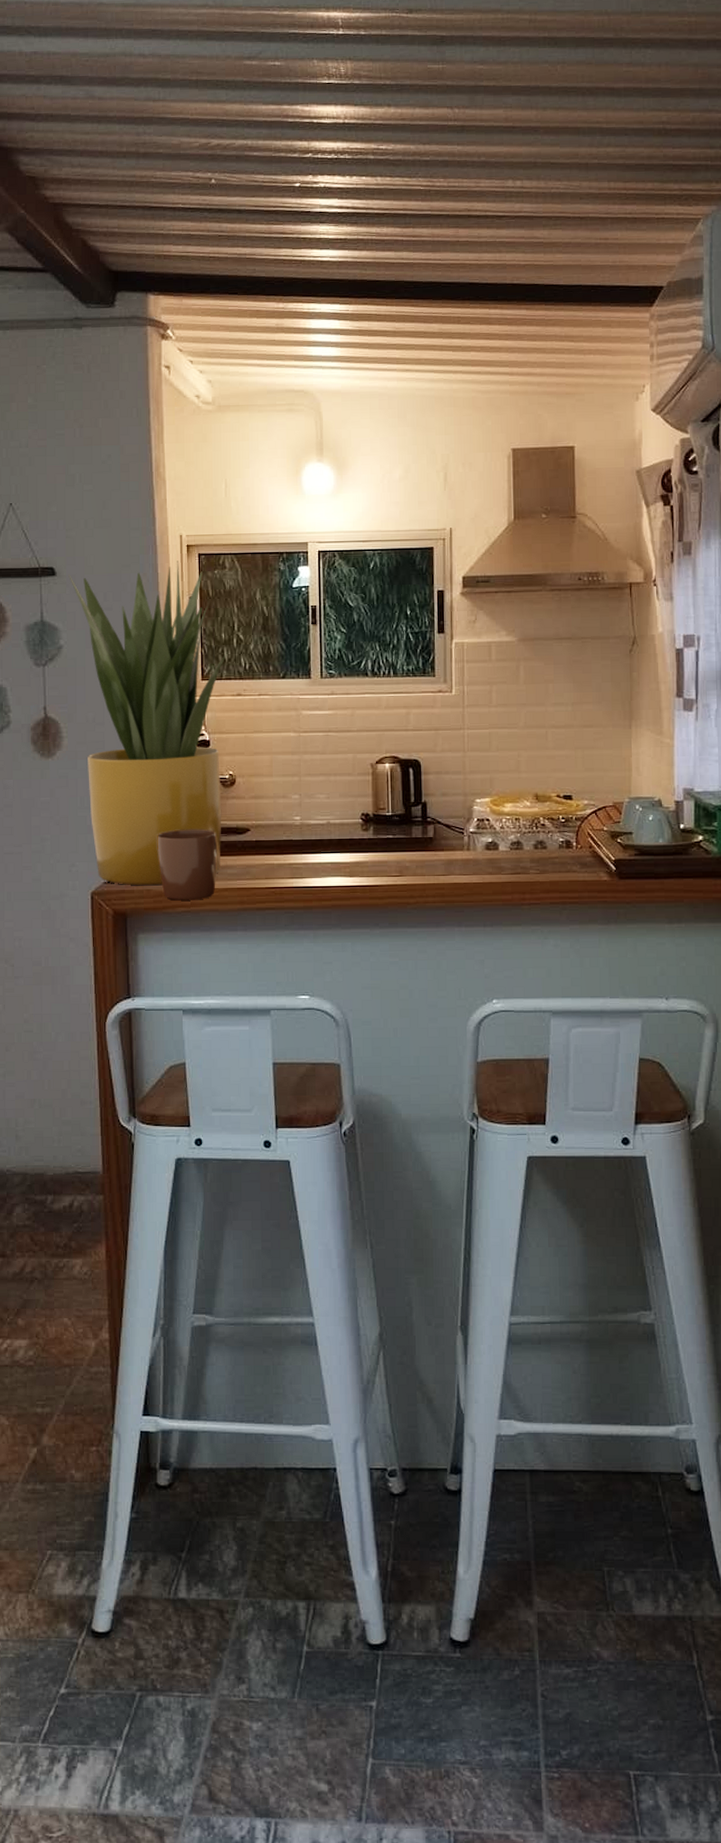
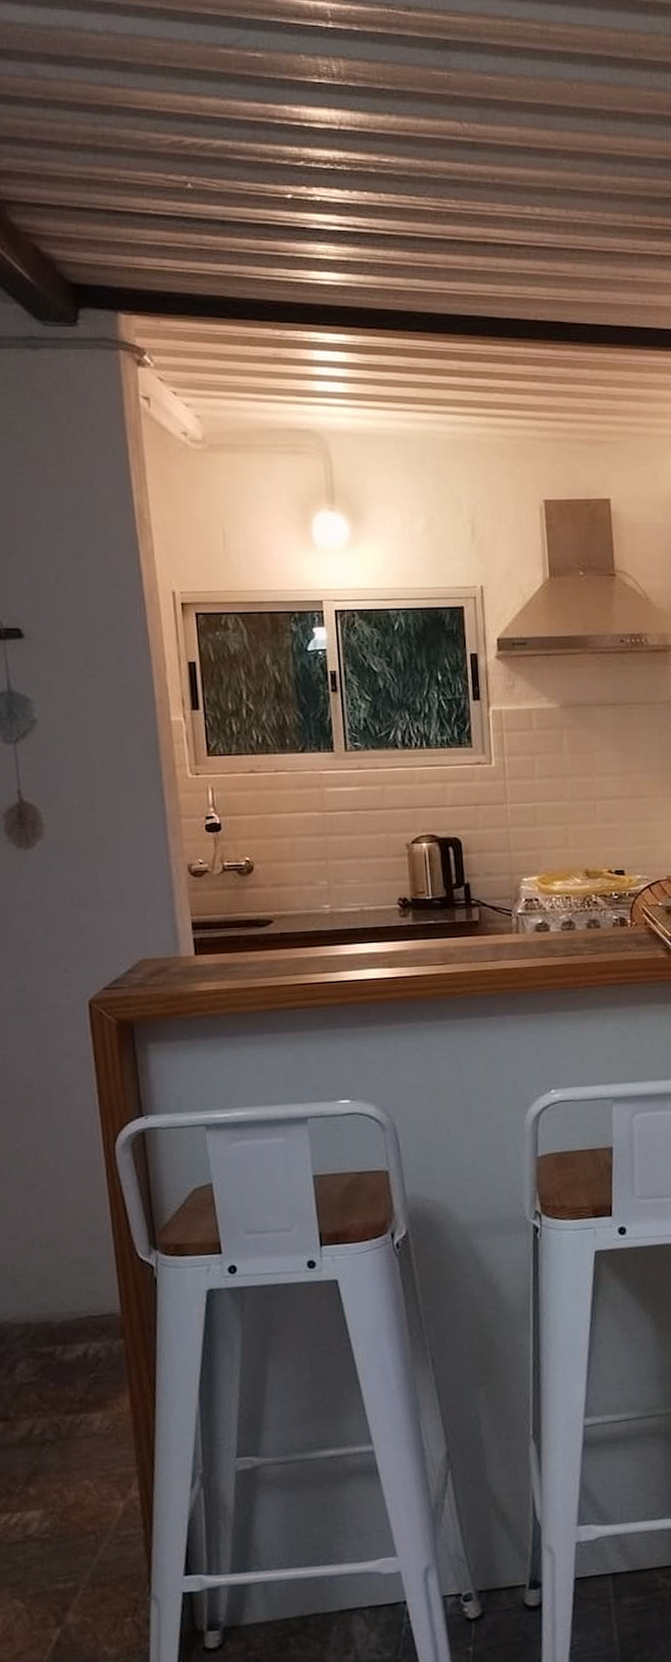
planter: present [68,561,229,885] -> none [39,621,241,990]
mug: present [157,829,218,901] -> none [164,922,238,1005]

